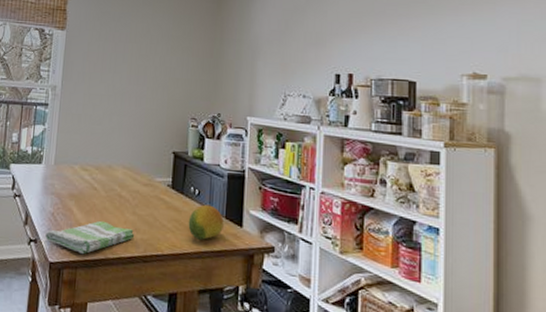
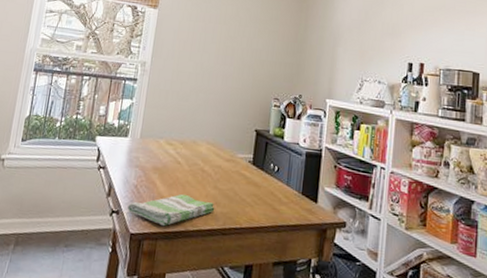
fruit: present [188,204,224,240] -> none [266,180,300,215]

